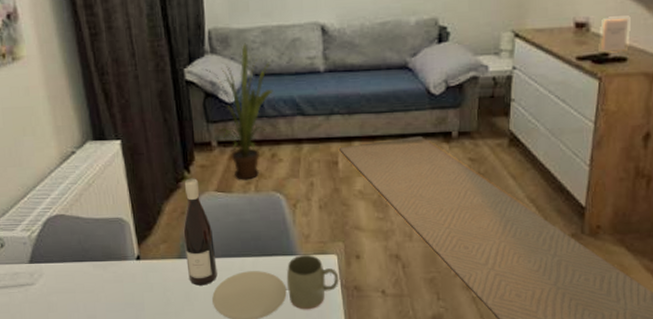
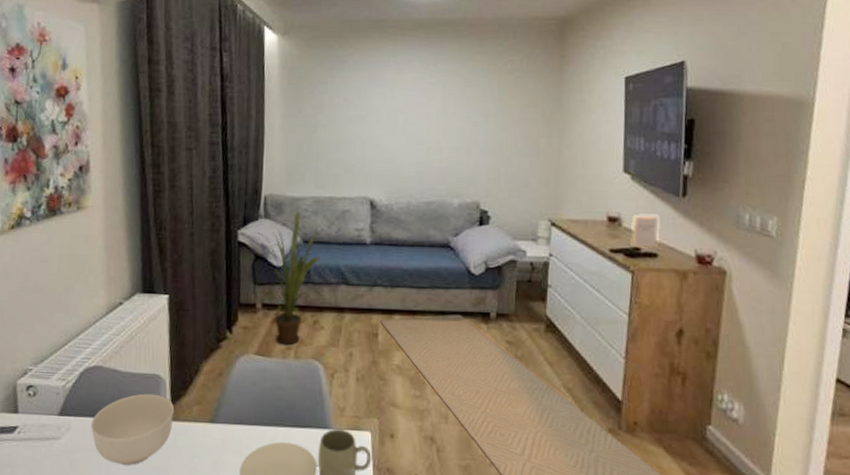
bowl: none [61,236,142,303] -> present [90,393,175,465]
bottle: present [183,178,217,286] -> none [217,339,249,454]

